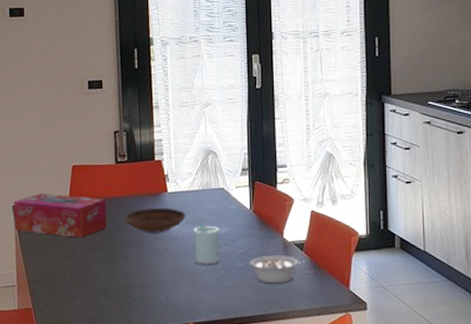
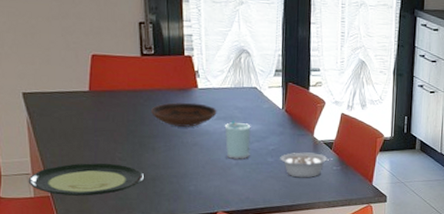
tissue box: present [13,193,107,238] -> none [23,81,133,129]
plate: none [13,272,117,308] -> present [28,162,144,196]

